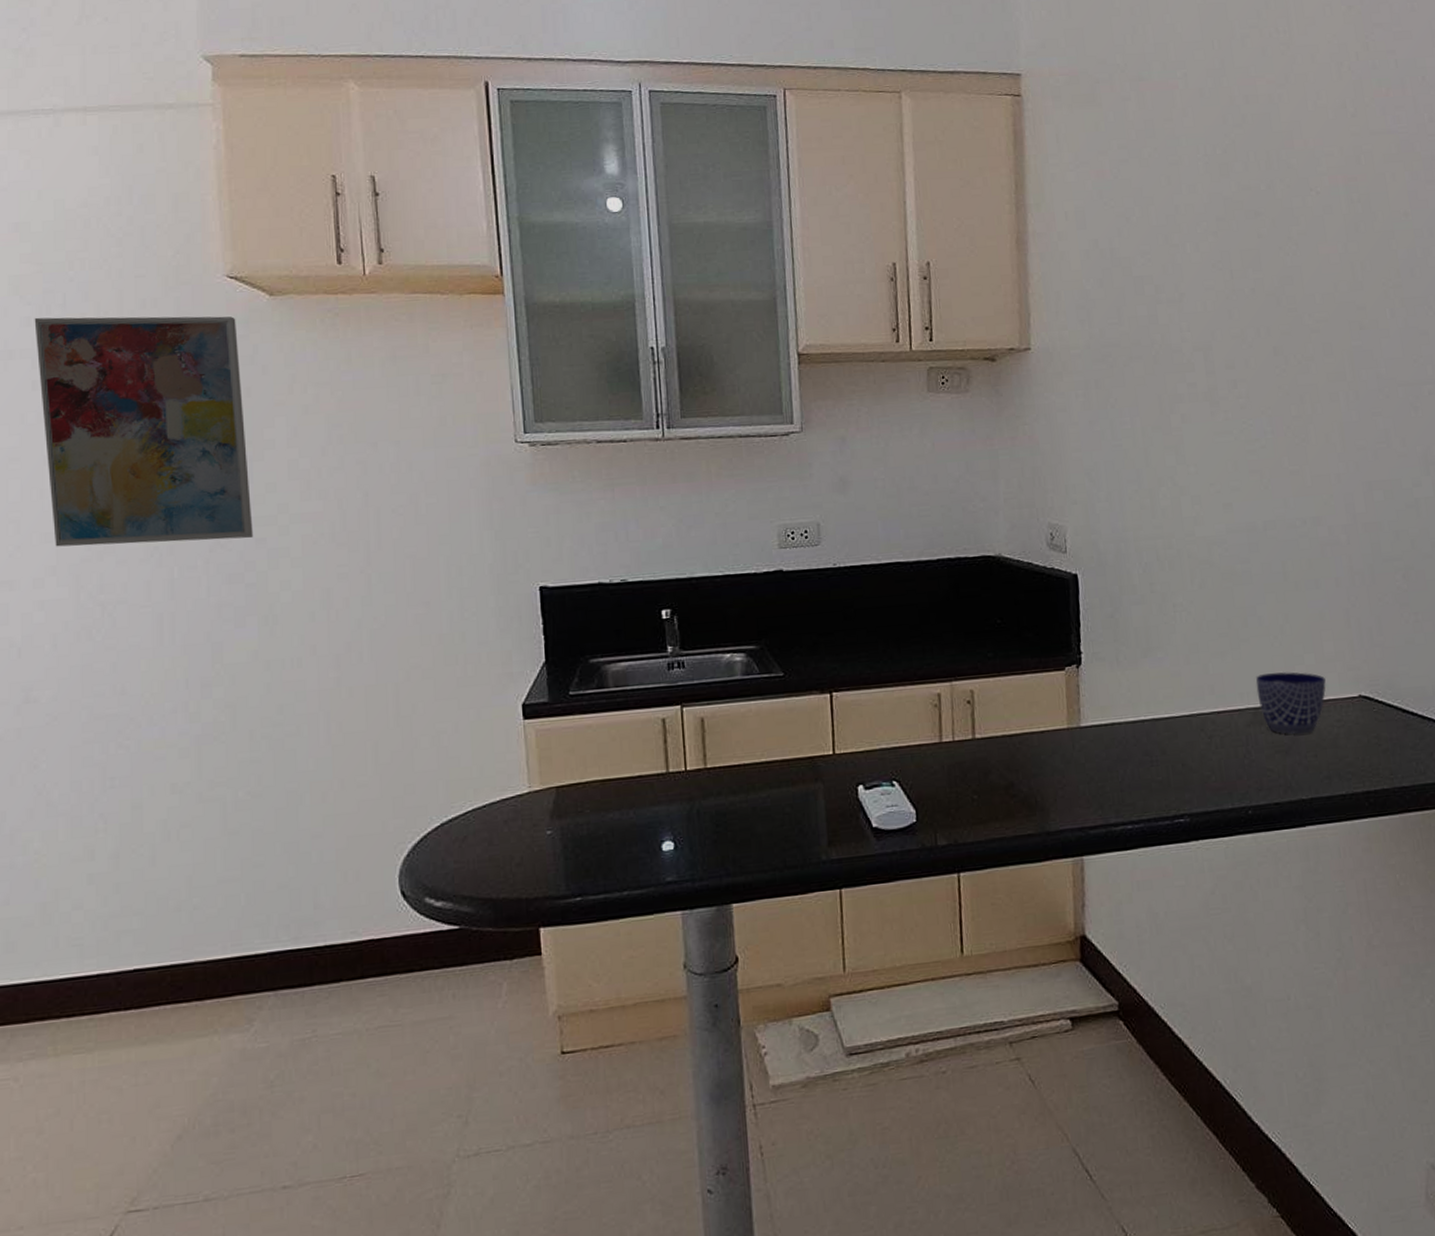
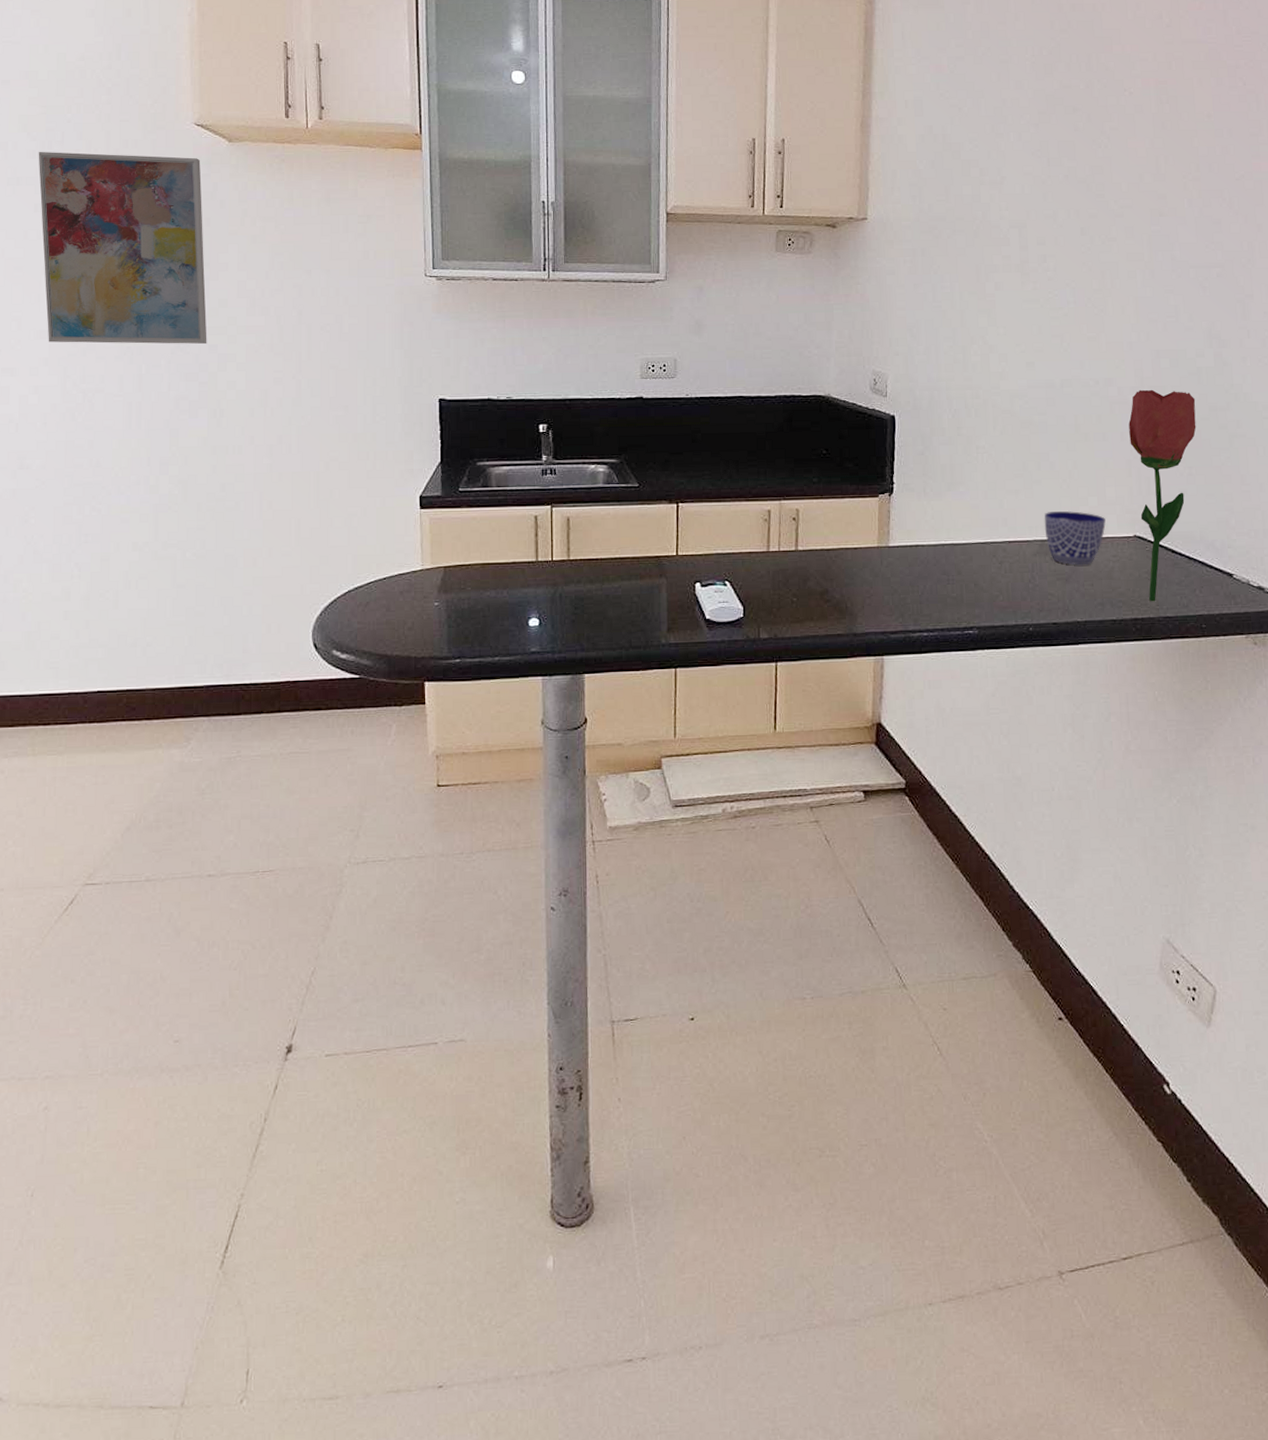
flower: none [1343,526,1419,771] -> present [1128,389,1196,602]

